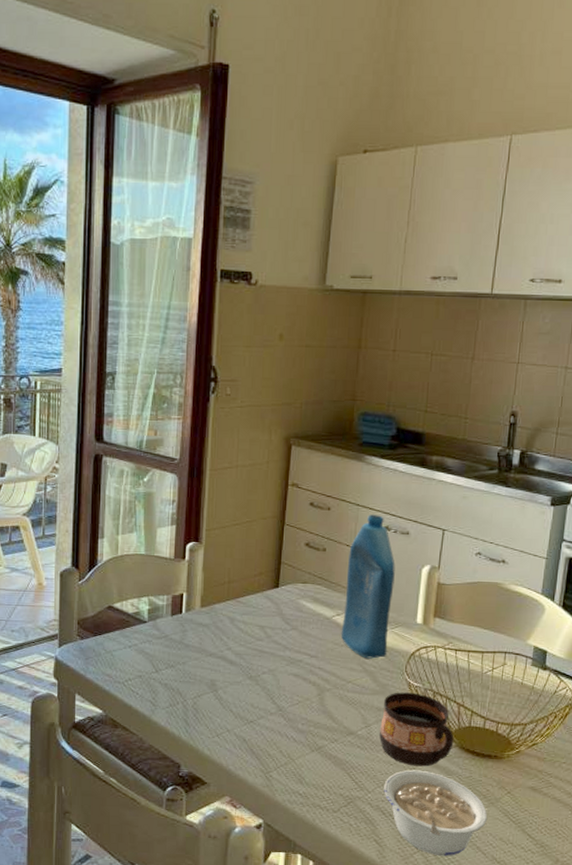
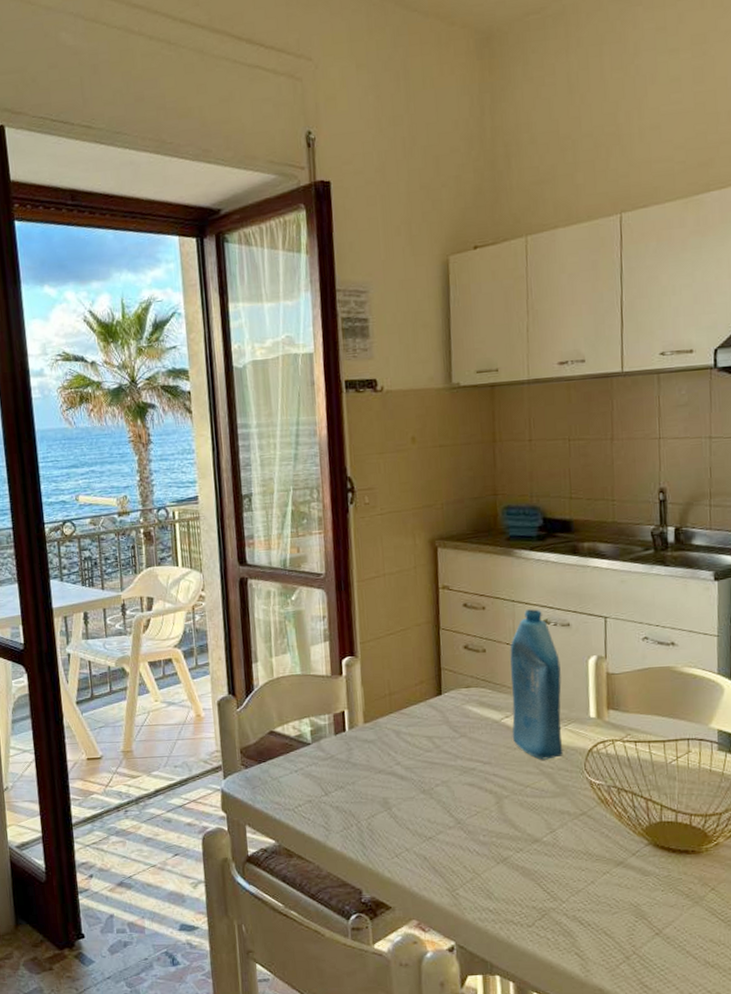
cup: present [379,692,454,767] -> none [566,791,647,870]
legume: present [384,770,488,857] -> none [578,873,694,965]

